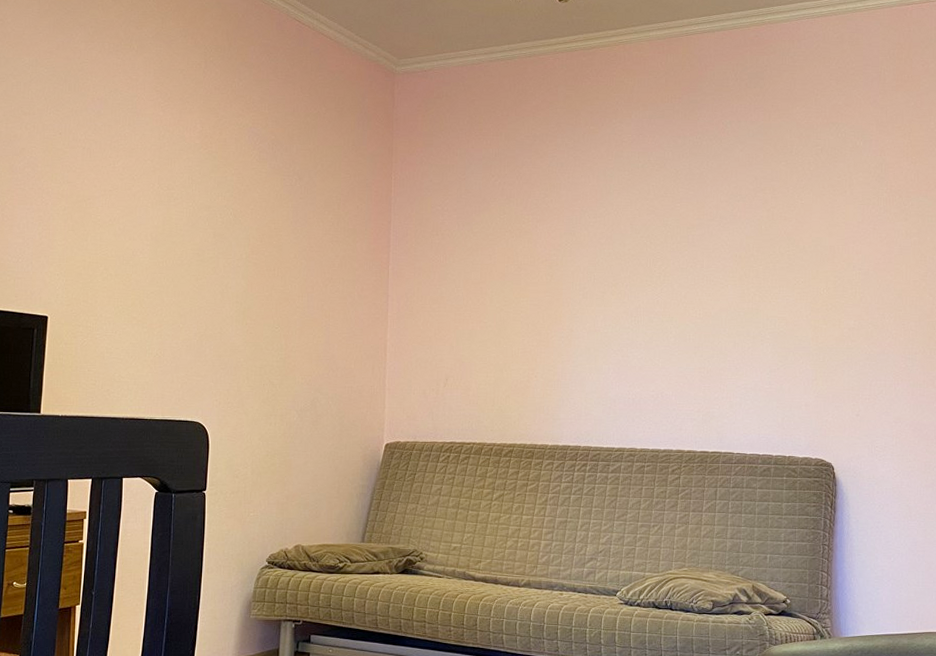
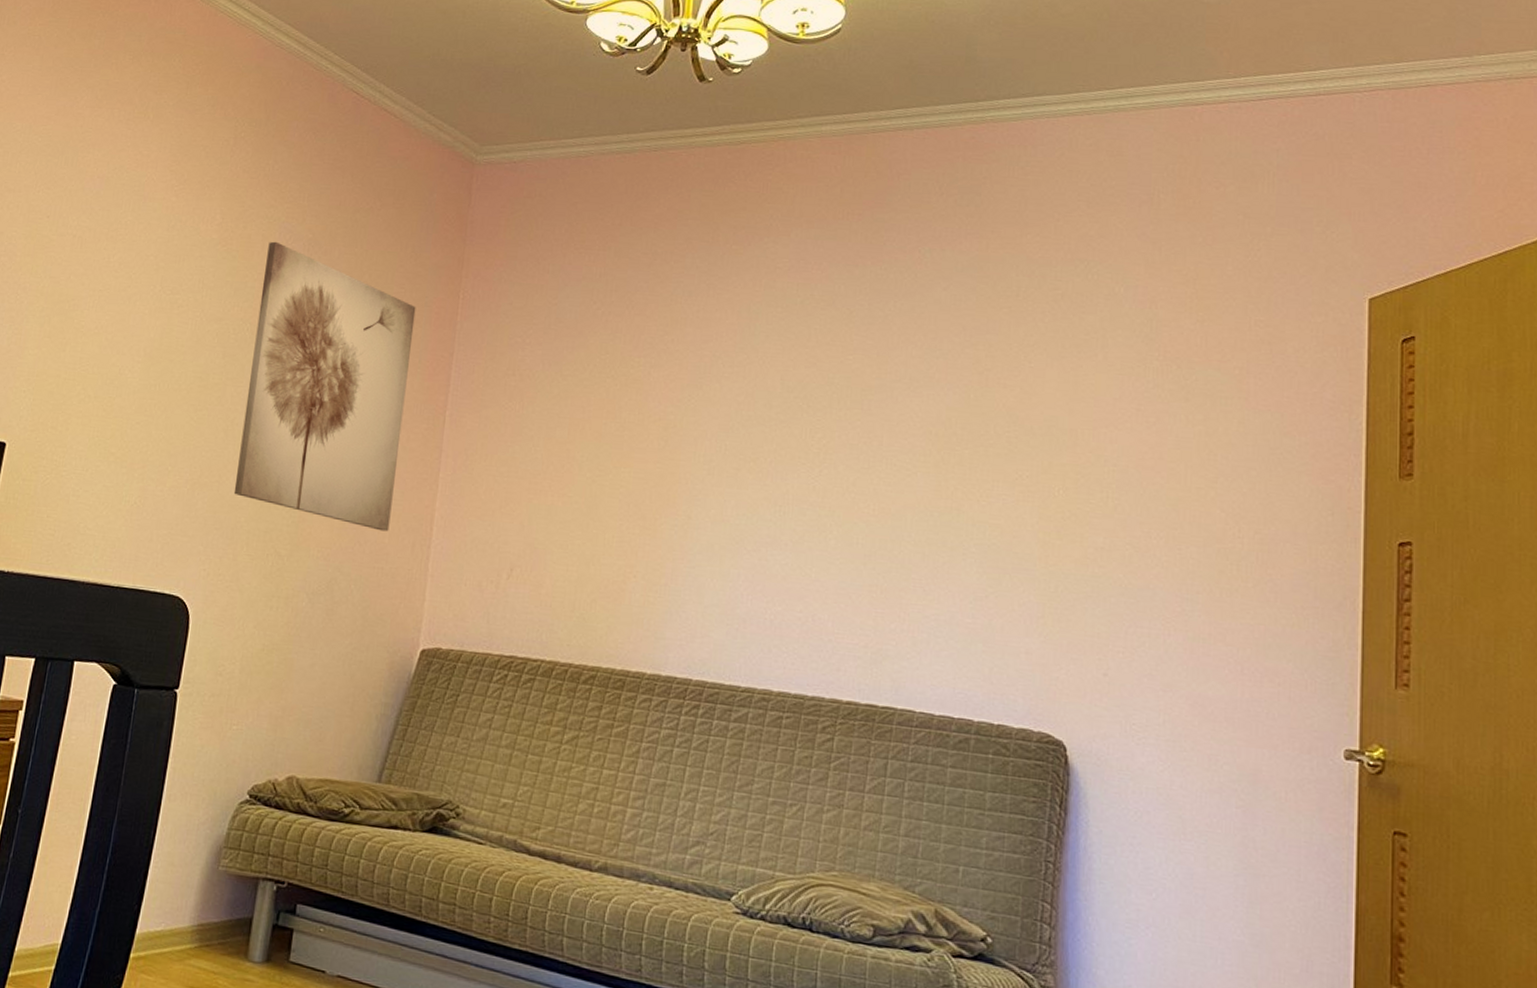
wall art: none [233,143,360,360] -> present [233,241,416,532]

